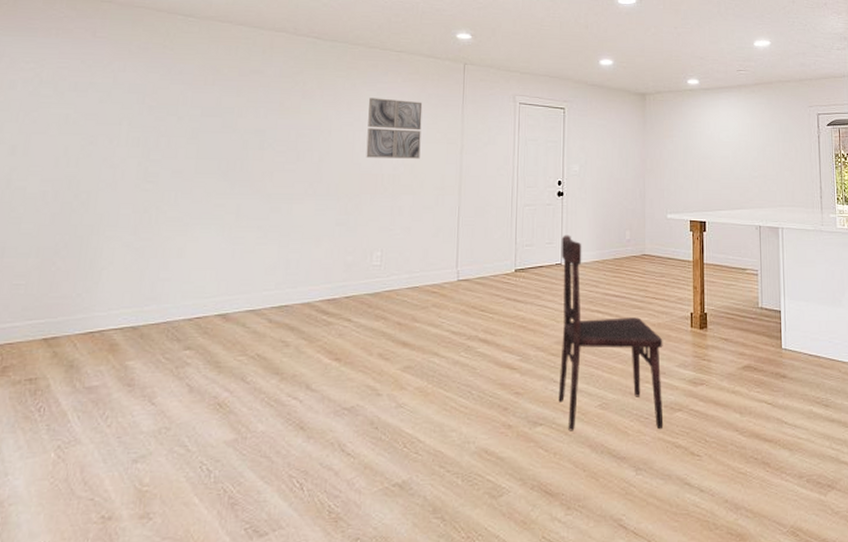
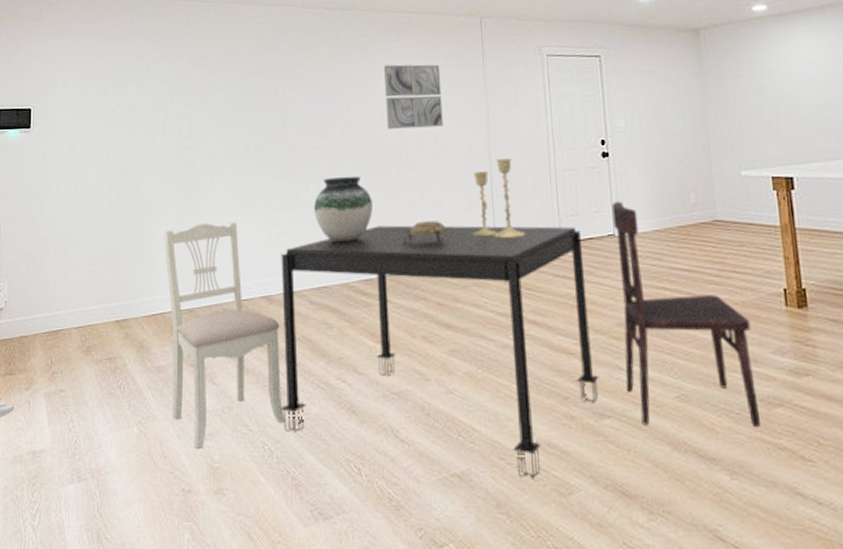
dining chair: none [99,239,234,472] -> present [164,222,285,449]
dining table: none [224,248,536,485] -> present [280,225,599,480]
vase: none [283,199,344,263] -> present [314,176,373,243]
decorative bowl: none [369,246,414,269] -> present [403,221,448,245]
candlestick: none [437,192,485,263] -> present [473,158,526,238]

